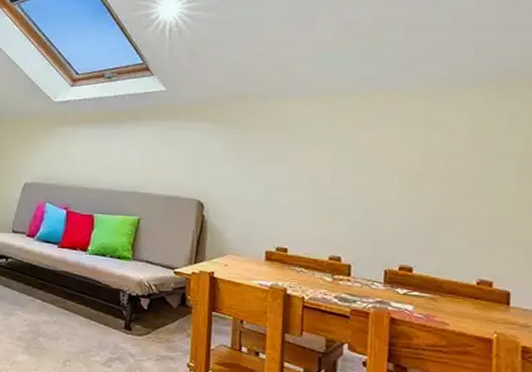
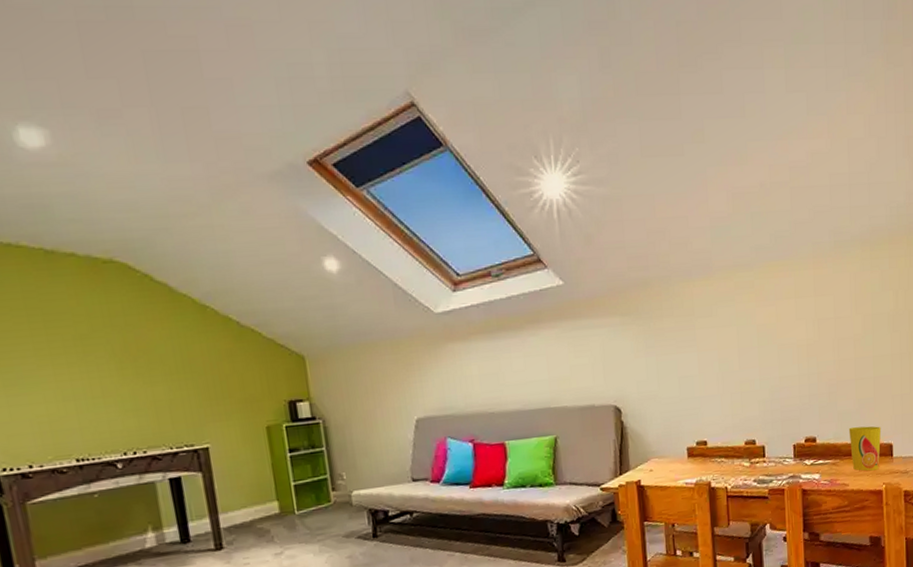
cup: none [454,264,497,316] -> present [848,426,882,472]

